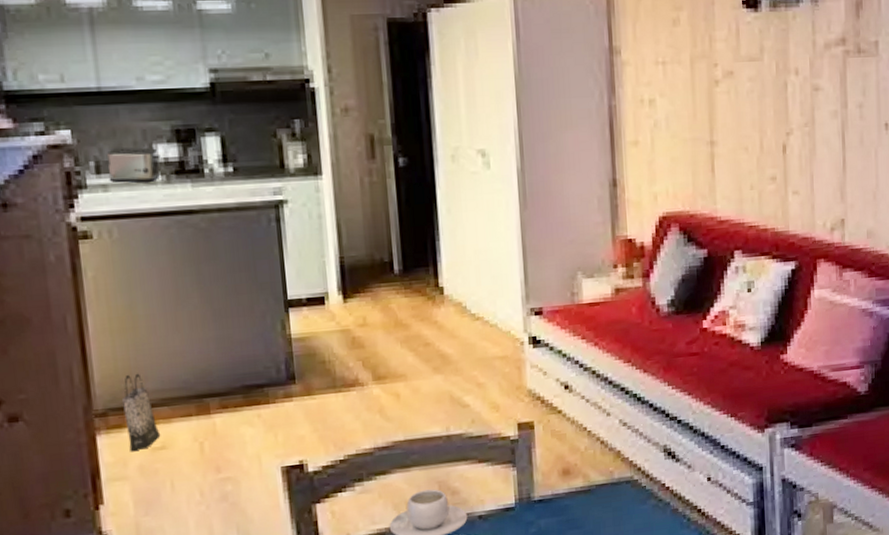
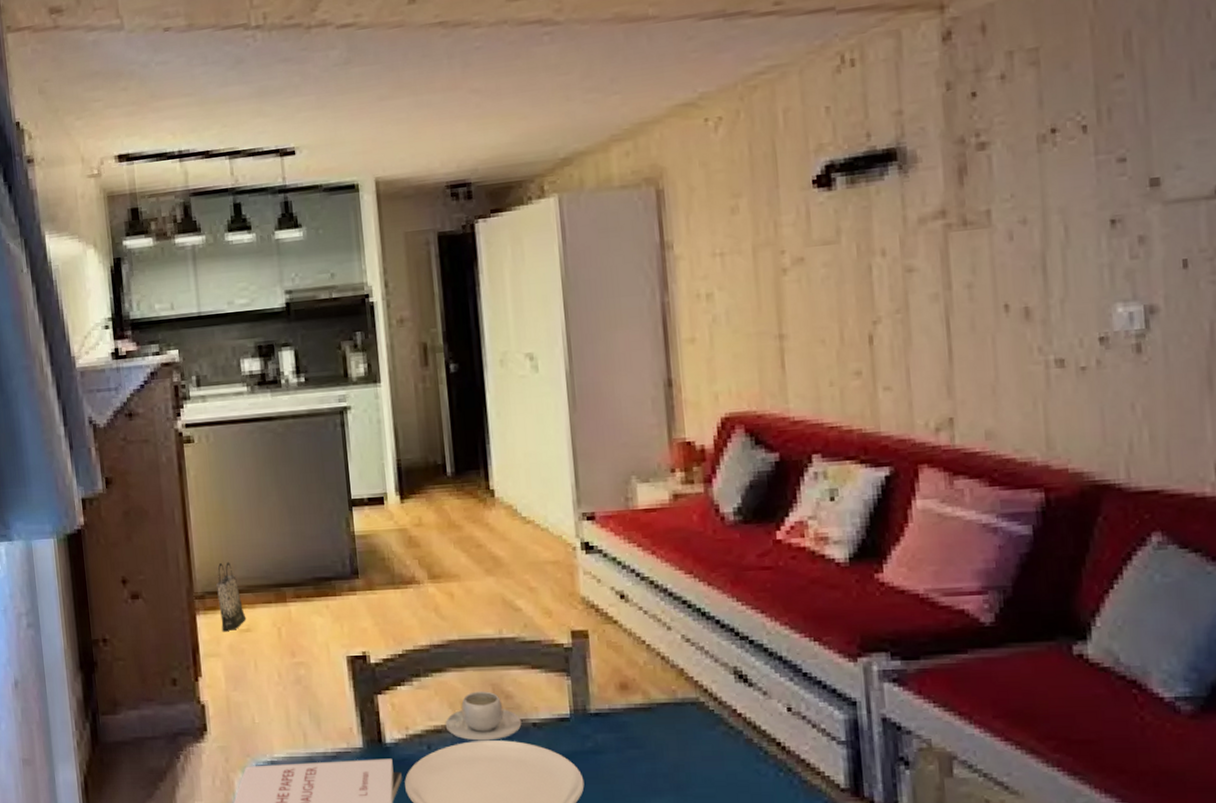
toaster: present [106,147,161,183] -> none [204,362,246,394]

